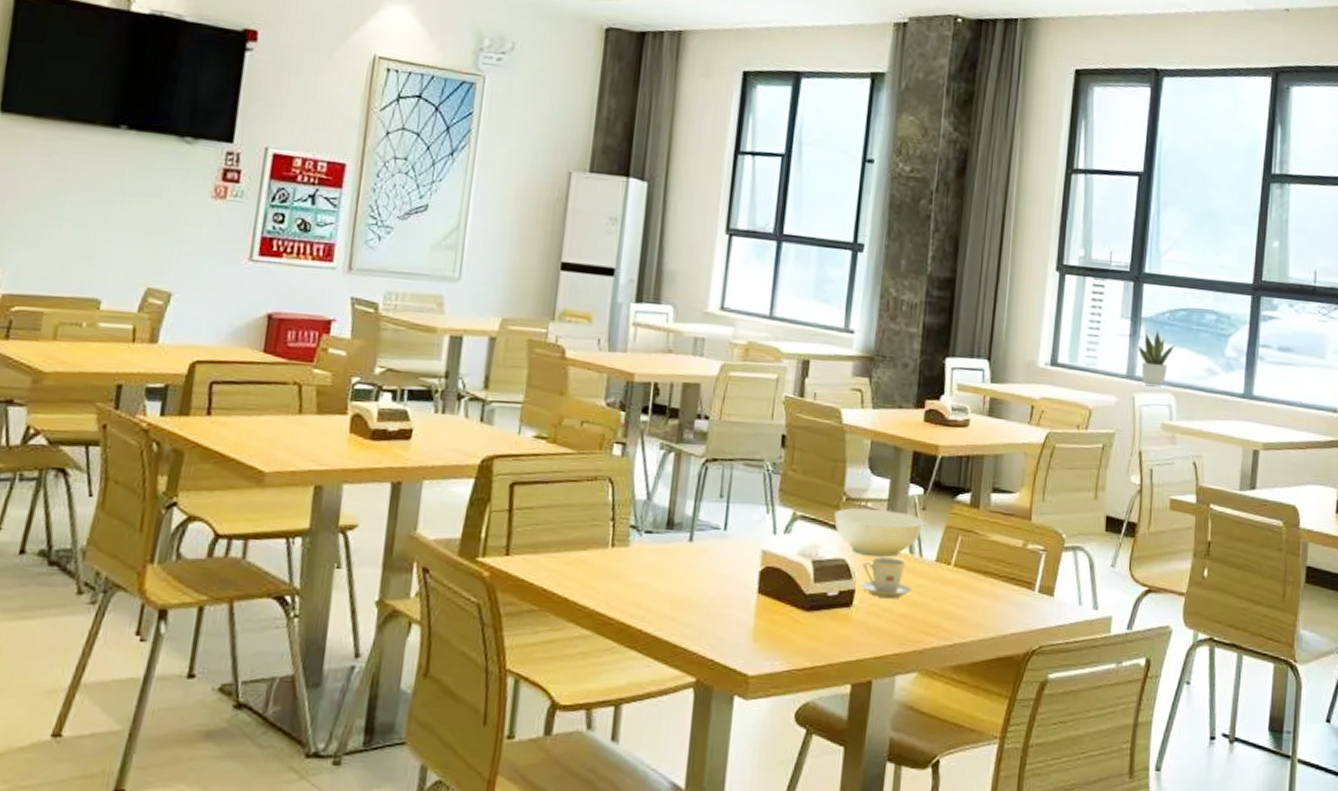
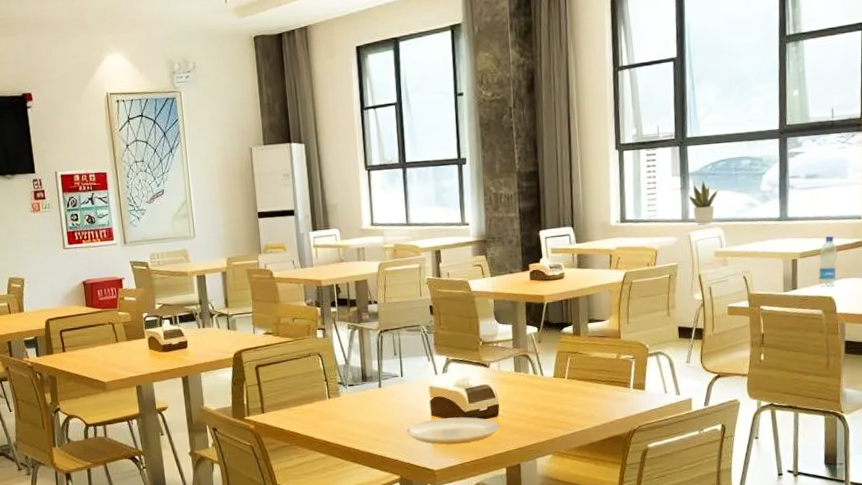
plate: none [718,598,853,640] -> present [406,417,500,445]
bowl: present [833,508,924,556] -> none [475,346,541,380]
teacup: present [860,557,913,598] -> none [502,379,540,407]
bottle: none [1282,428,1307,492] -> present [818,236,838,287]

